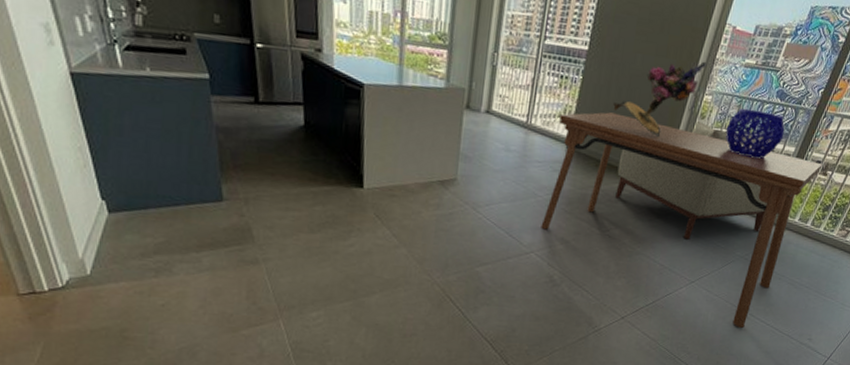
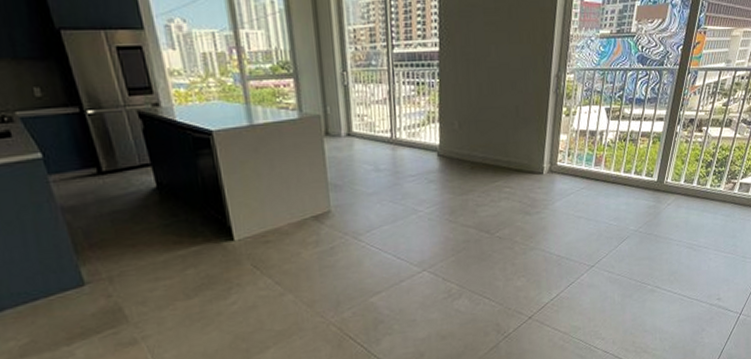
dining table: present [541,112,823,328] -> none [424,110,697,303]
bouquet: present [613,61,707,138] -> none [476,40,563,127]
chair: present [615,121,773,240] -> none [493,100,650,225]
decorative bowl: present [725,108,785,159] -> none [594,79,653,129]

